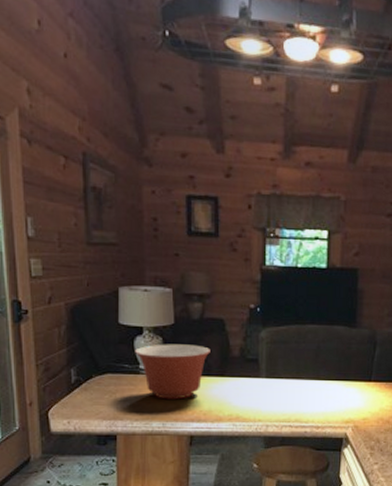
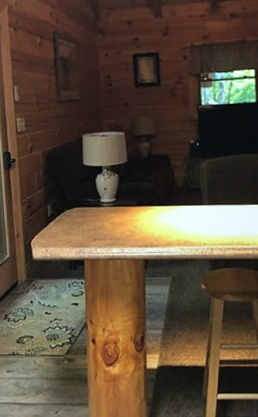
mixing bowl: present [135,344,210,400] -> none [97,179,158,228]

